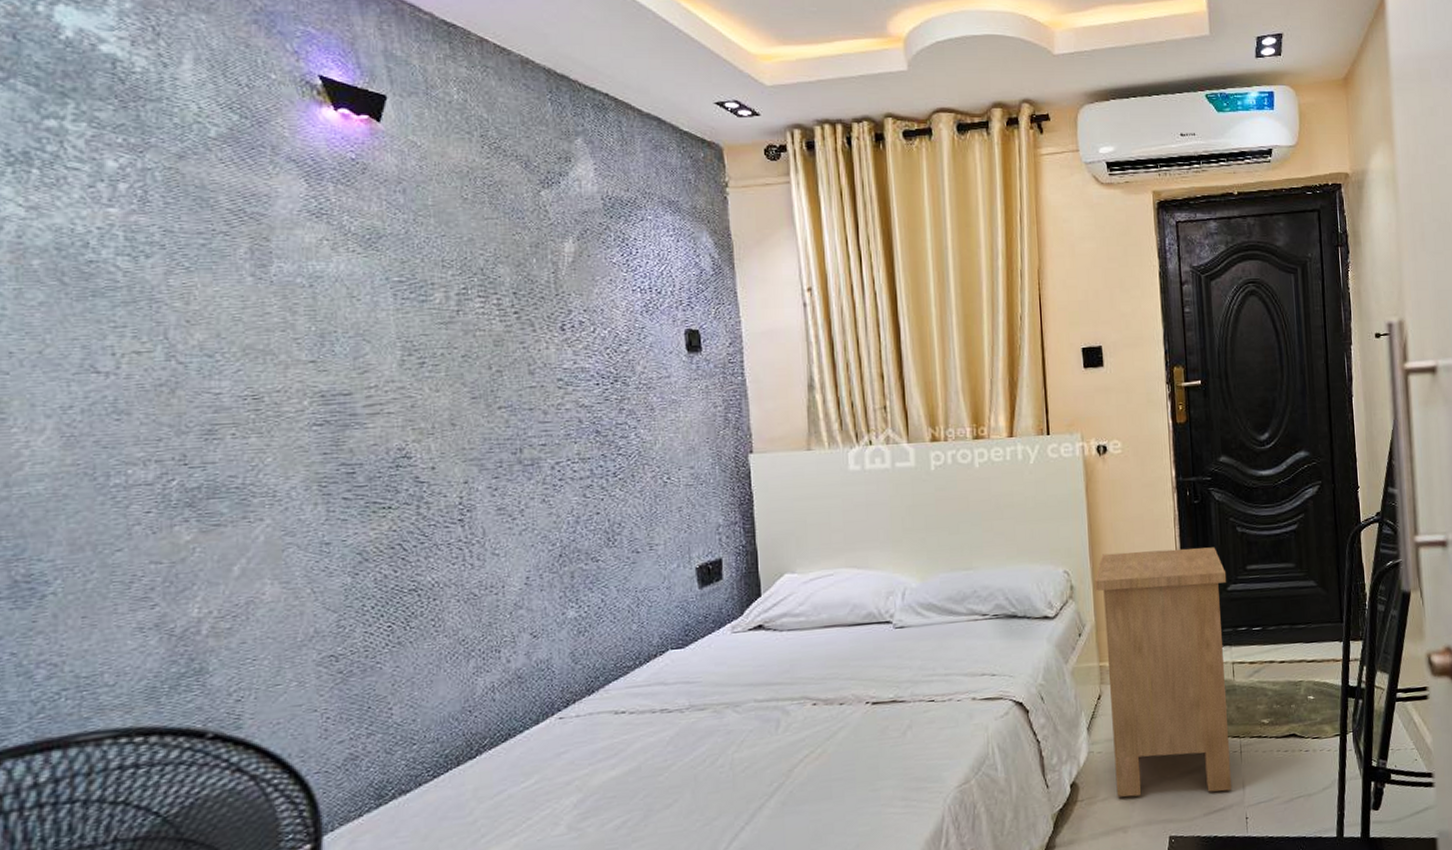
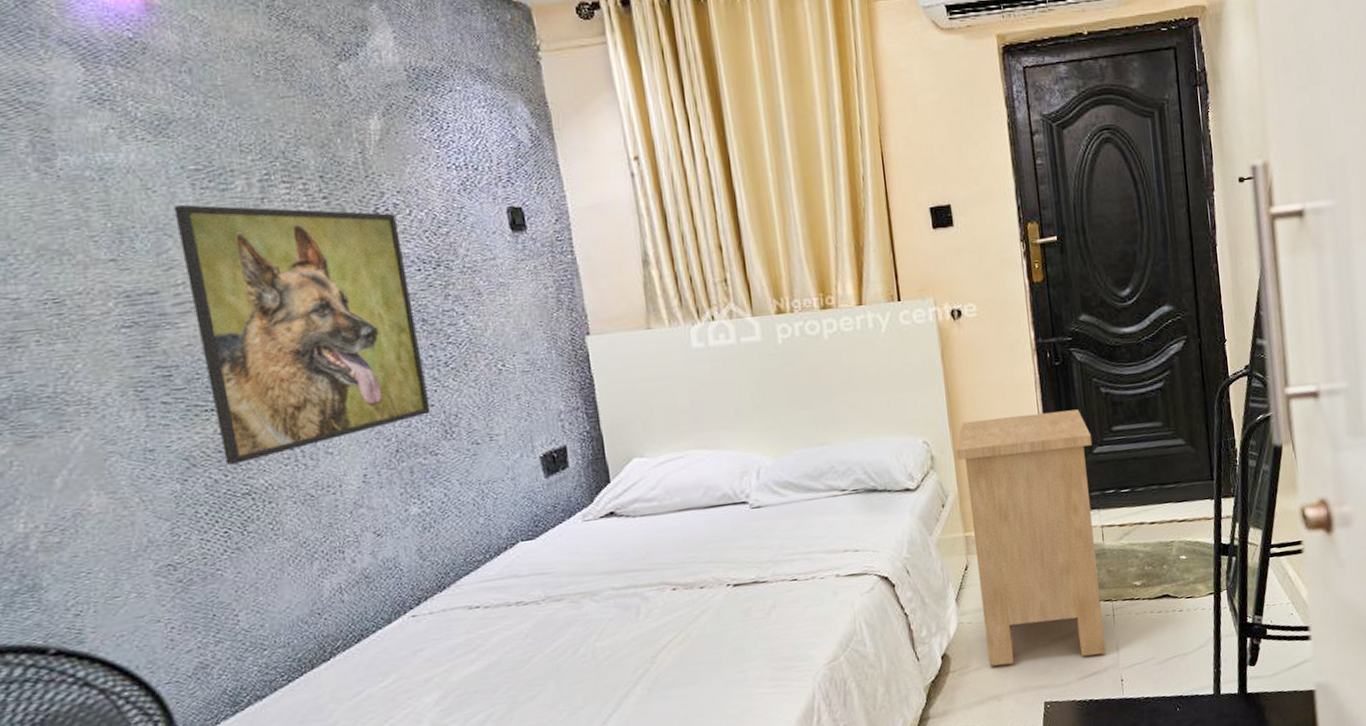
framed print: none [375,314,596,561] -> present [173,204,431,465]

